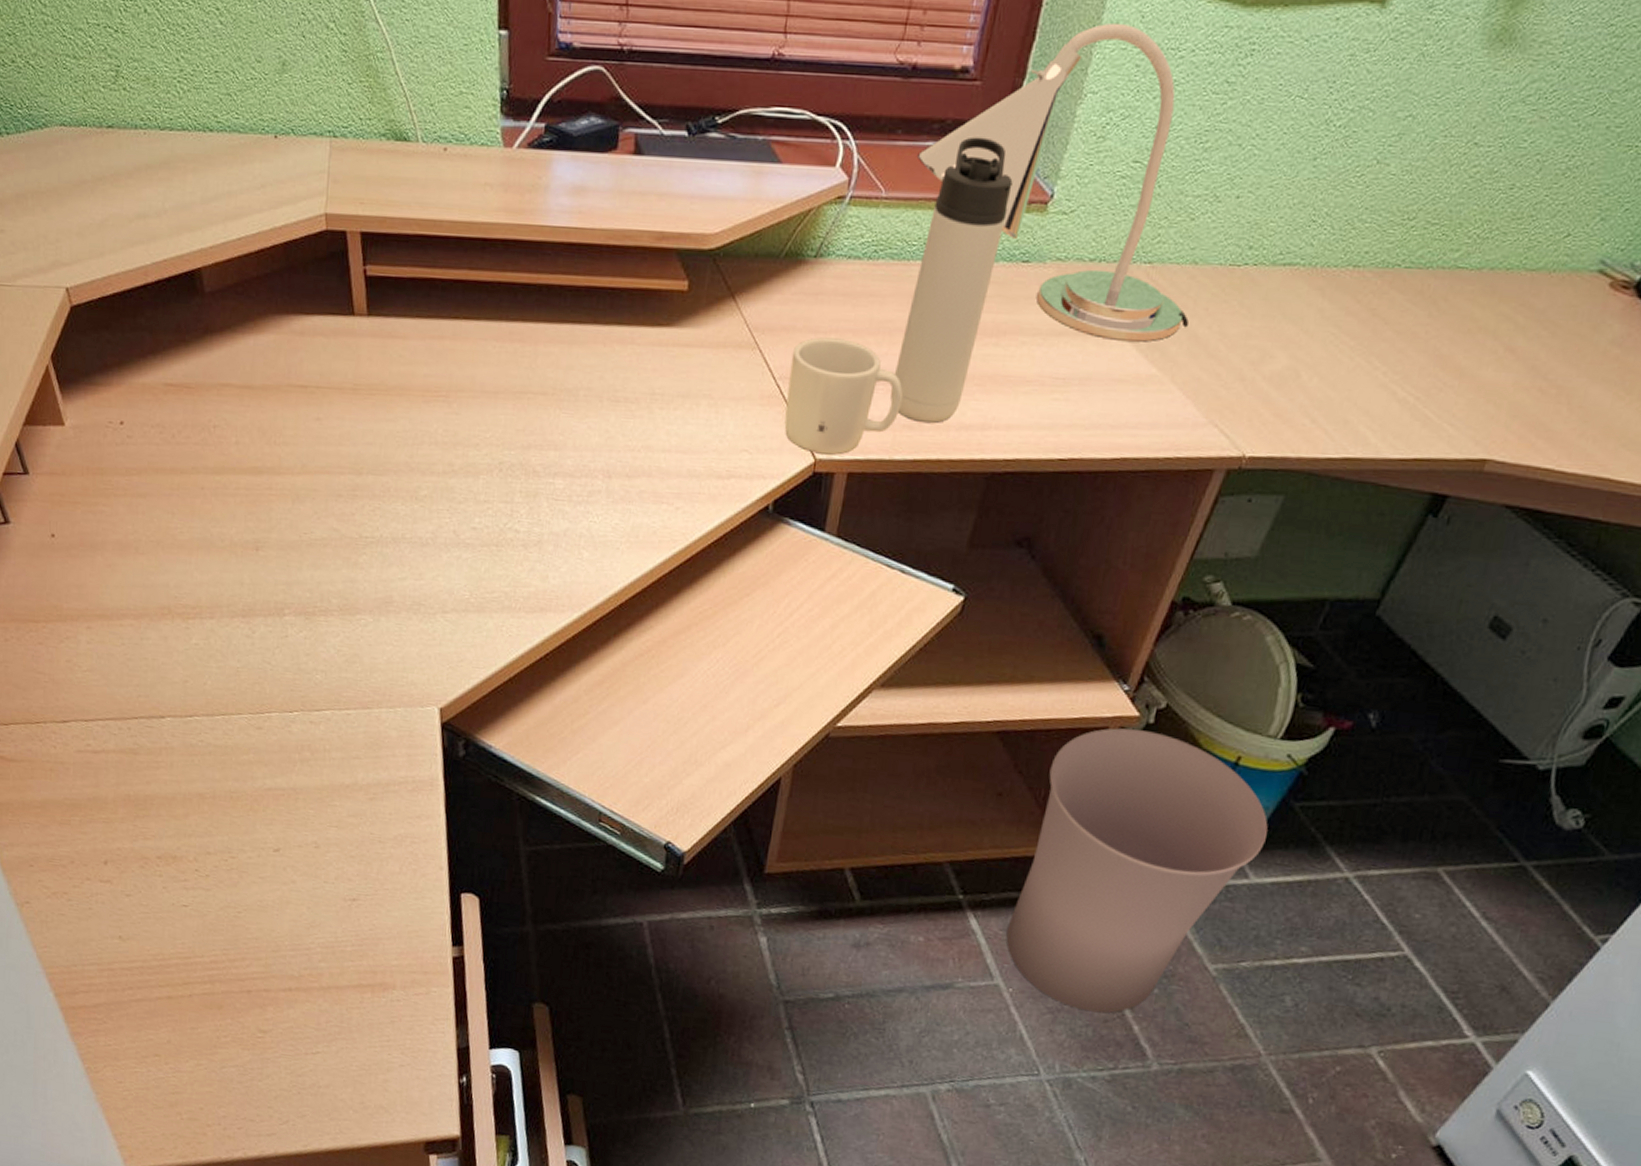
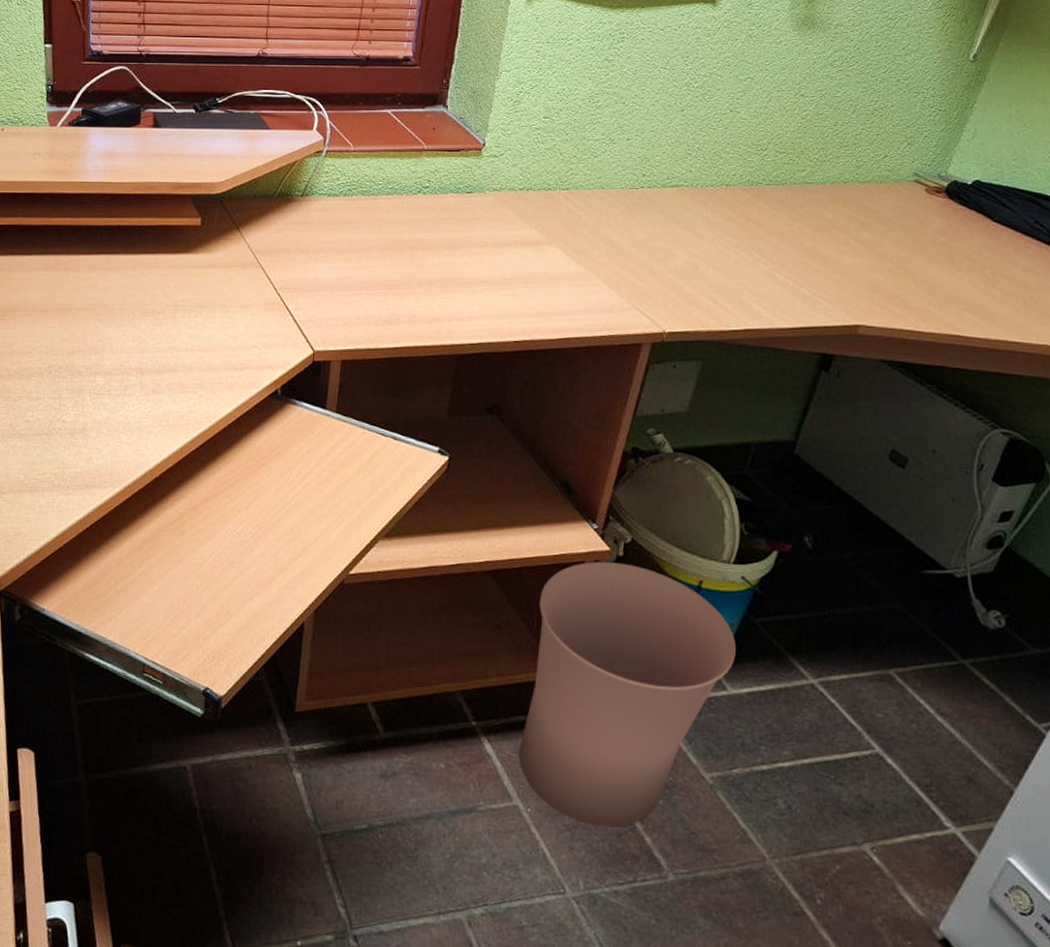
mug: present [784,337,903,455] -> none [286,256,381,347]
thermos bottle: present [890,136,1013,424] -> none [371,105,452,319]
table lamp: present [916,22,1189,342] -> none [375,23,604,248]

